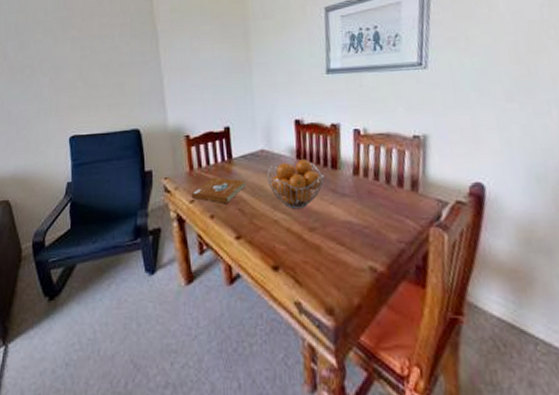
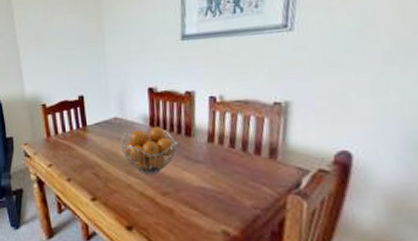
book: present [191,177,246,203] -> none [49,143,100,168]

